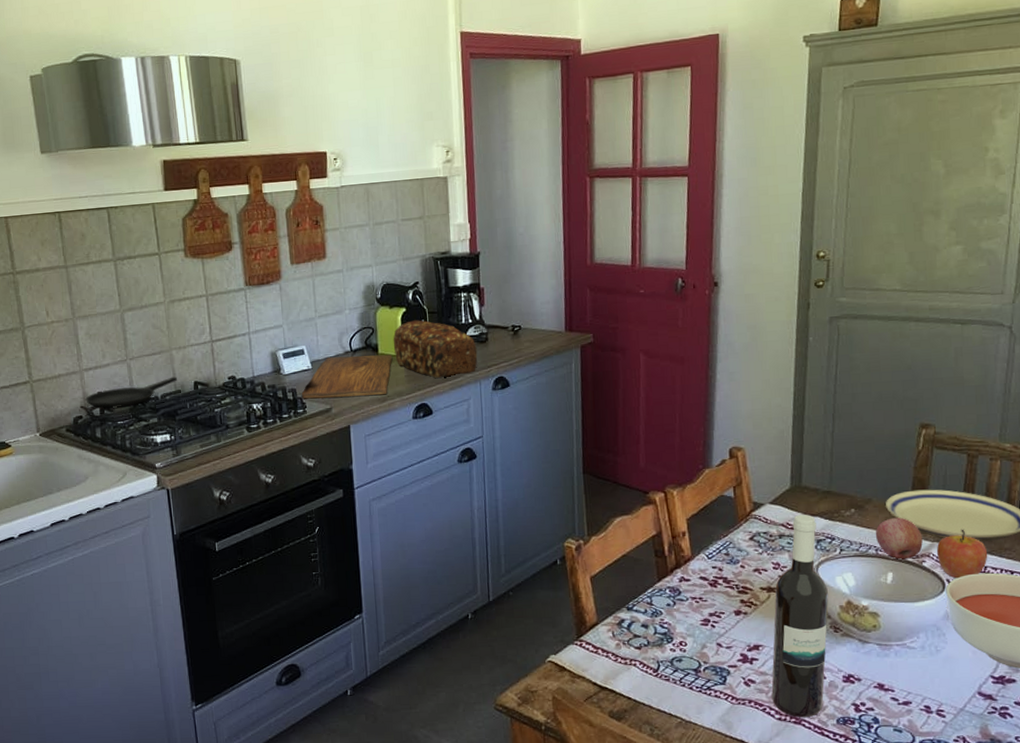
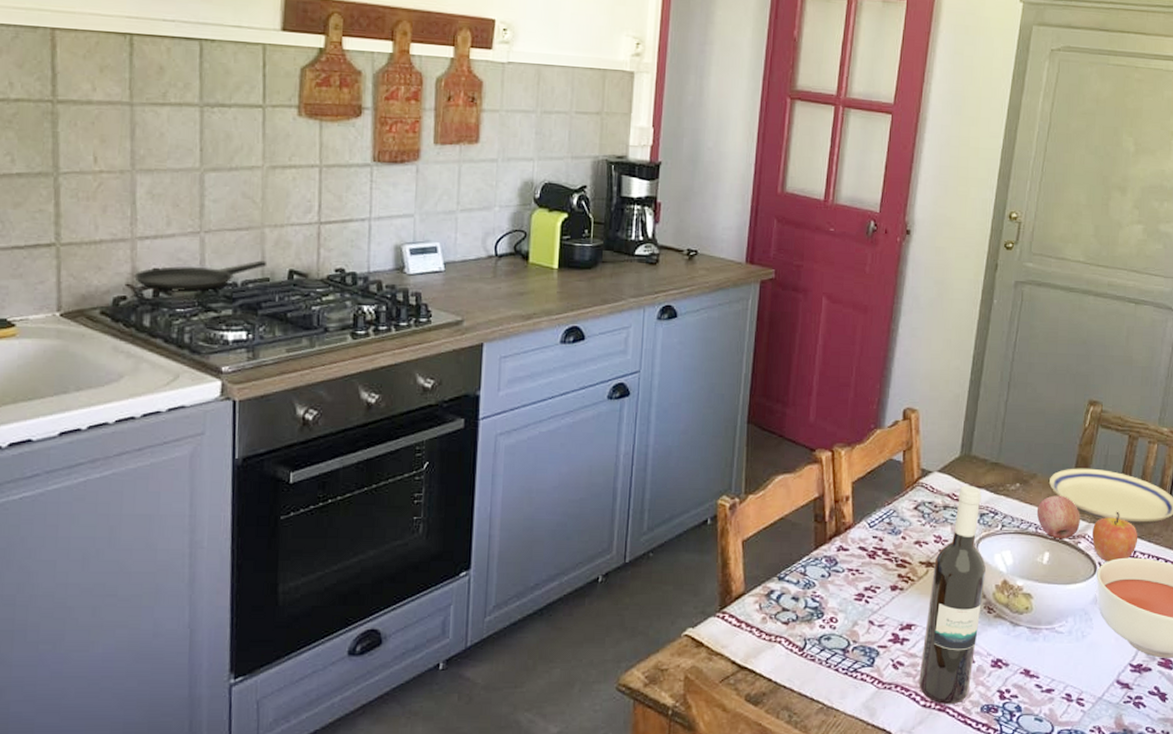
cutting board: present [301,354,393,399] -> none [427,260,546,312]
bread loaf: present [393,320,478,378] -> none [547,229,645,299]

